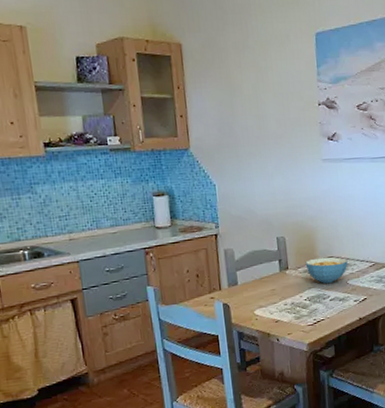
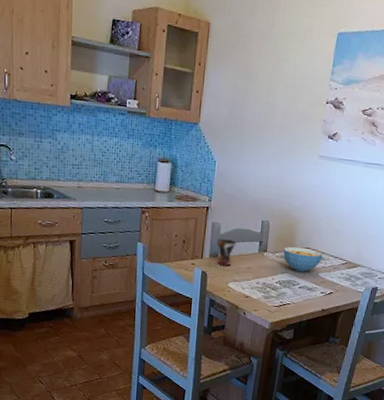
cup: none [233,263,256,294] -> present [216,238,238,266]

